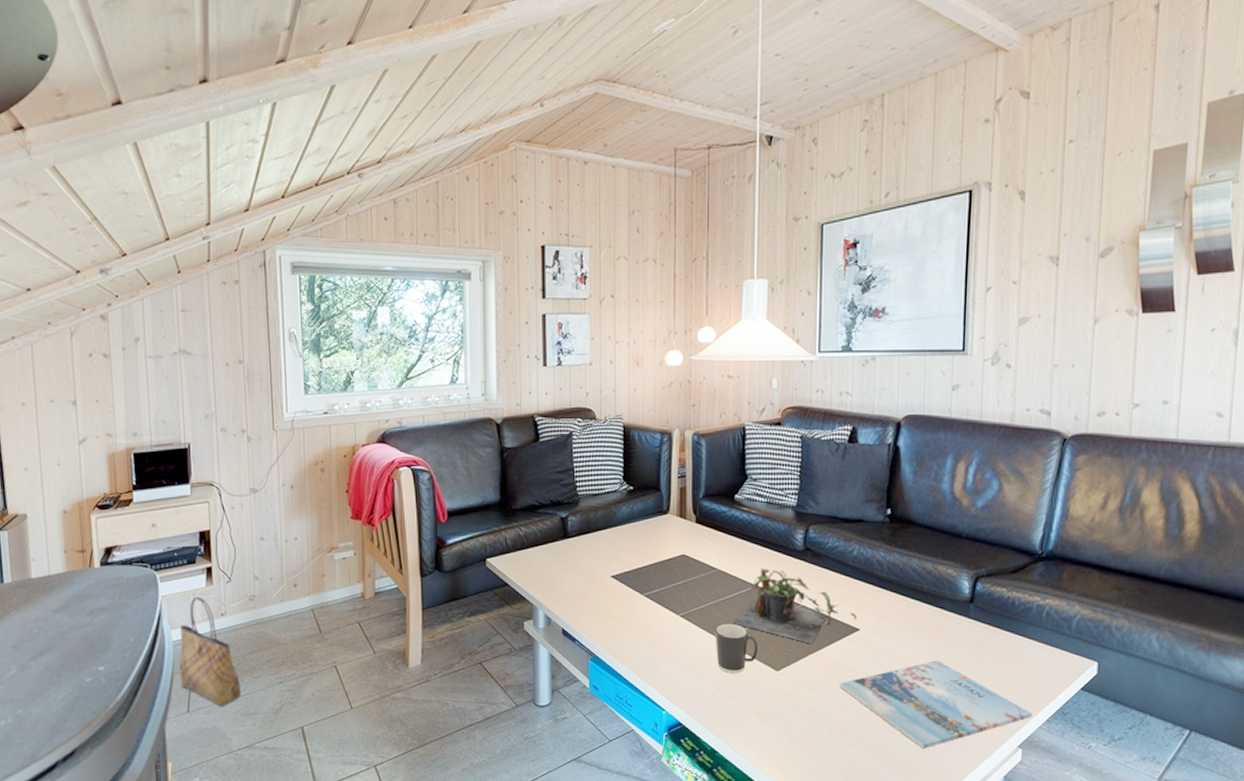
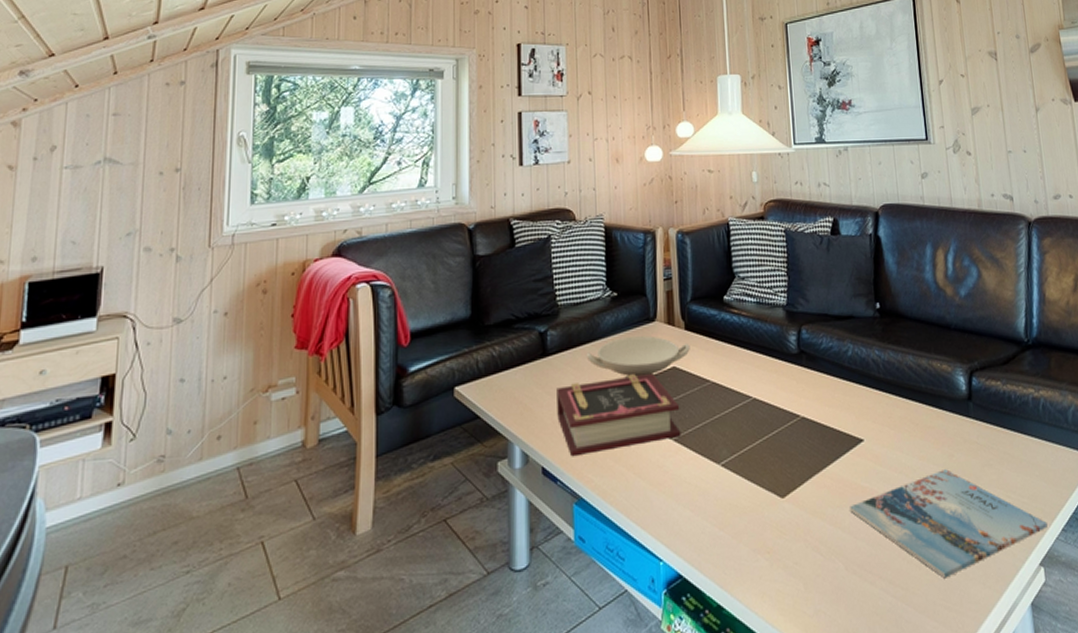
tote bag: present [179,597,242,707] -> none [50,462,133,617]
book: none [576,558,687,623] -> present [557,373,681,457]
decorative bowl: none [603,526,700,562] -> present [586,336,690,379]
mug: present [715,623,758,674] -> none [712,444,760,506]
plant: present [732,569,857,644] -> none [730,377,859,462]

